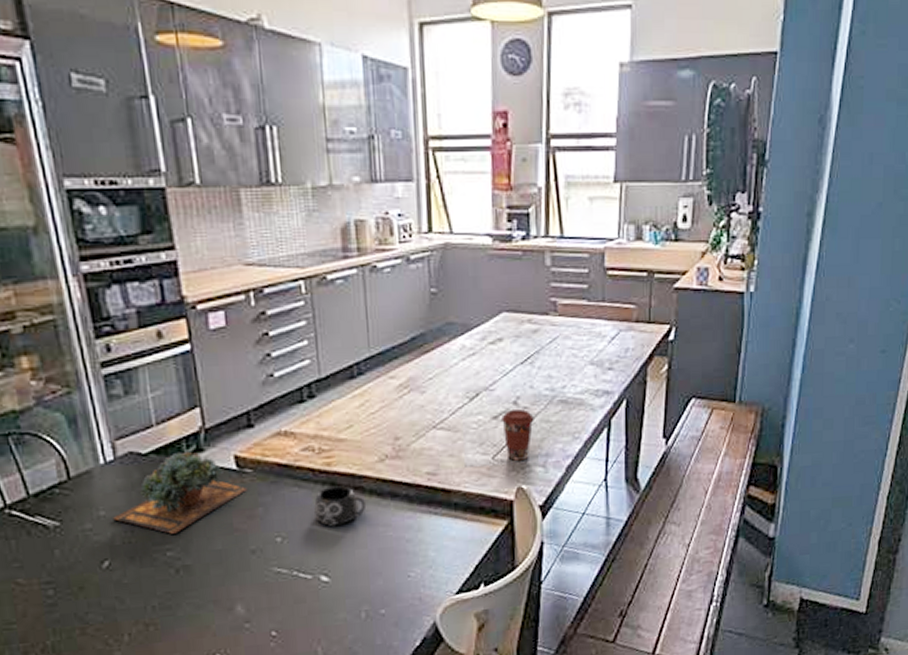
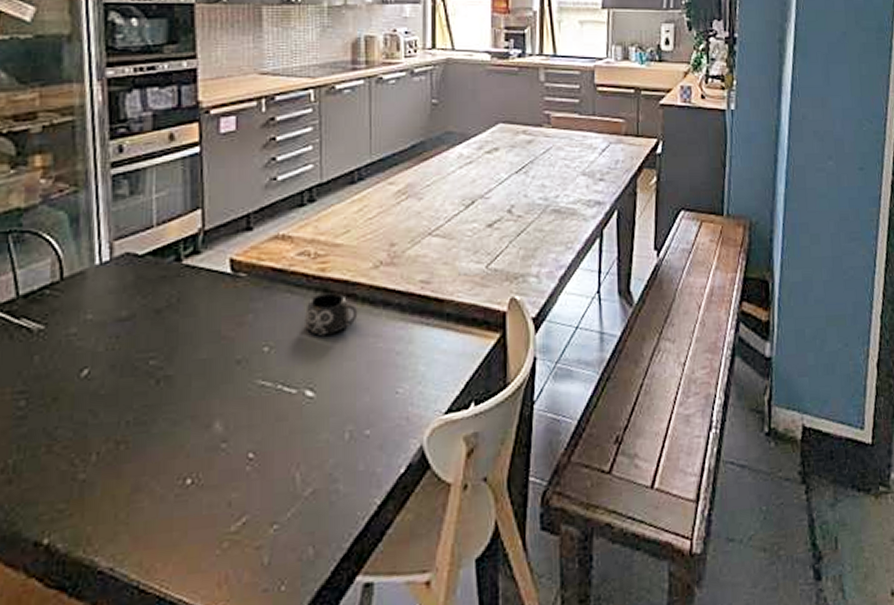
succulent plant: present [113,451,247,534] -> none [100,253,239,341]
coffee cup: present [502,409,534,461] -> none [496,218,528,270]

